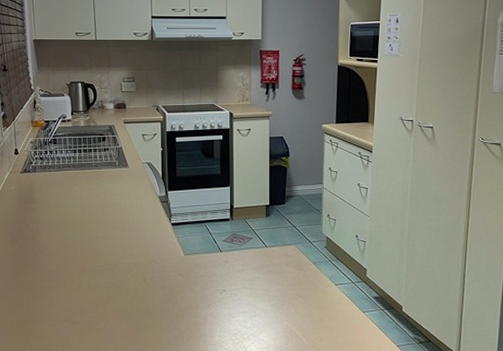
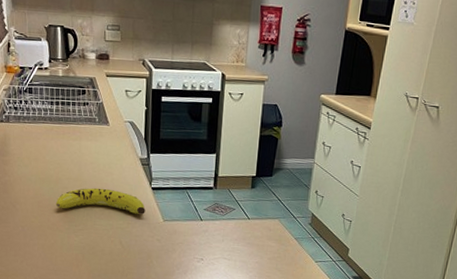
fruit: none [80,227,167,251] -> present [55,188,146,214]

